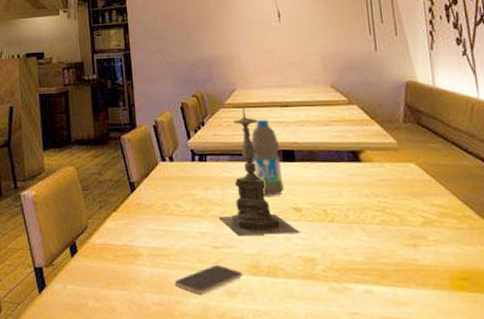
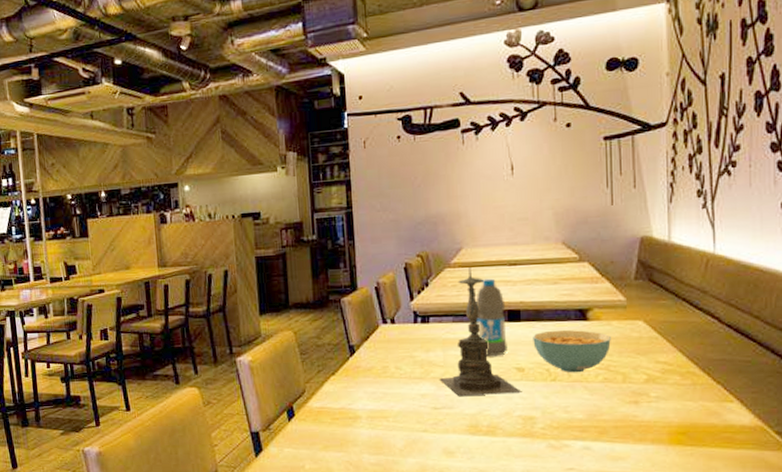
smartphone: present [174,265,244,294] -> none [392,426,462,454]
cereal bowl: none [308,170,385,215] -> present [533,329,611,373]

